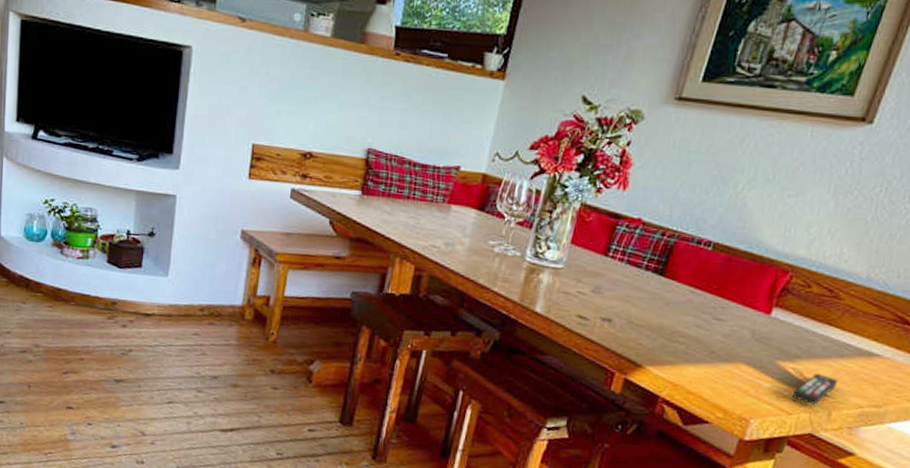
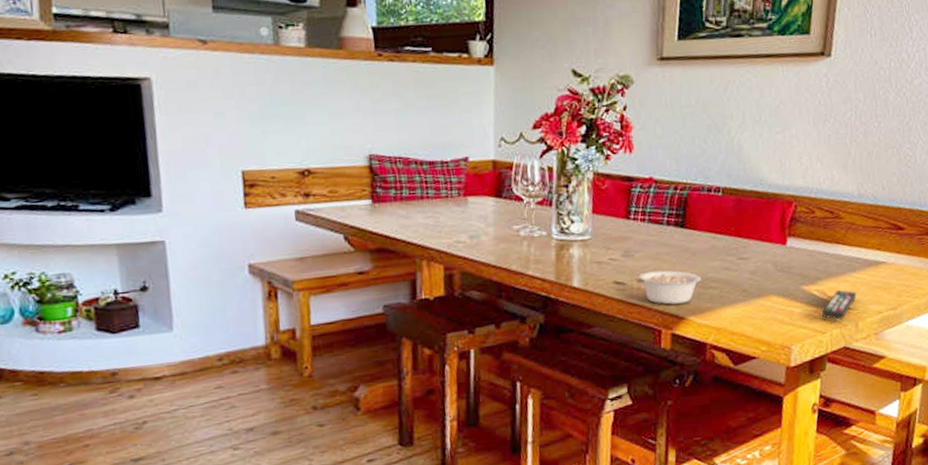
legume: none [604,312,683,351] -> present [639,270,713,305]

